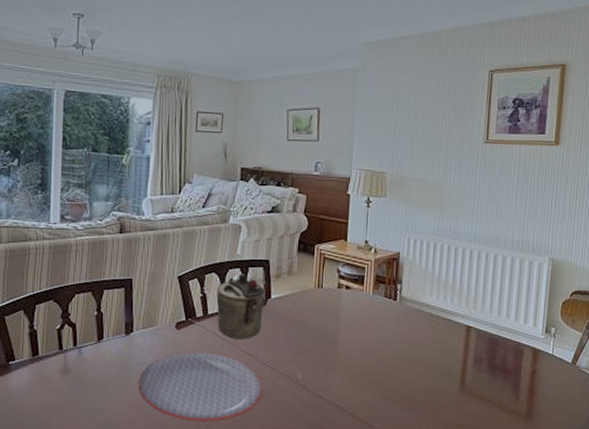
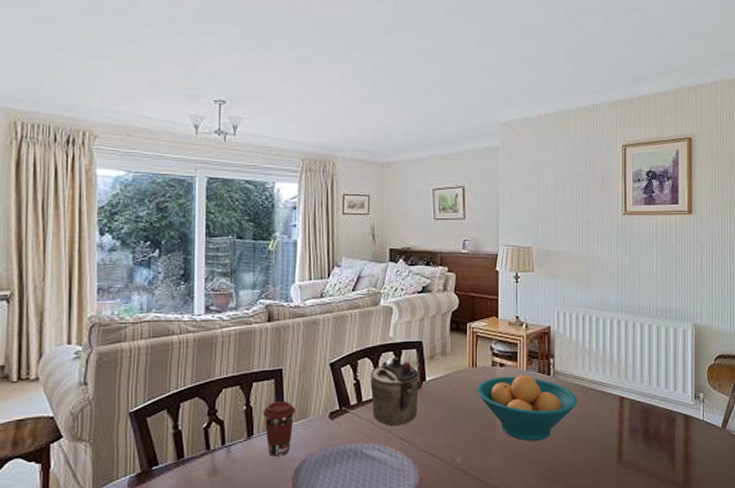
coffee cup: none [112,308,144,360] -> present [262,401,296,457]
fruit bowl: none [321,298,423,363] -> present [477,374,578,441]

